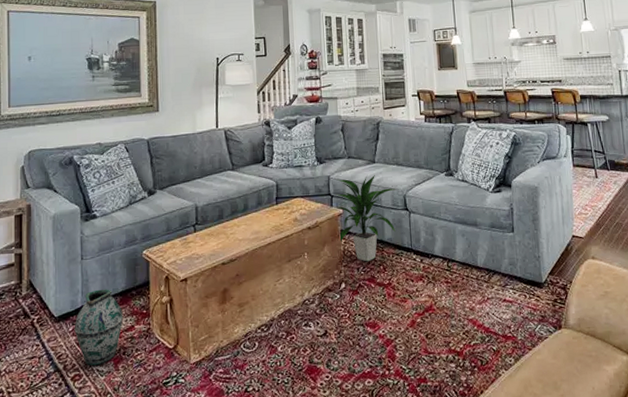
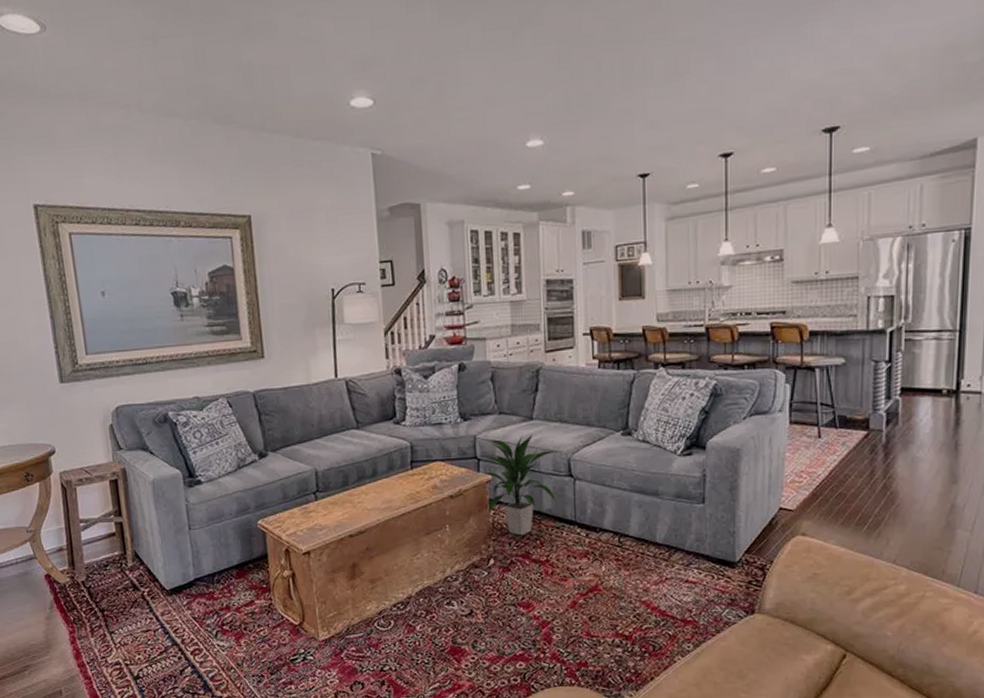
vase: present [74,289,124,365] -> none [188,561,242,640]

